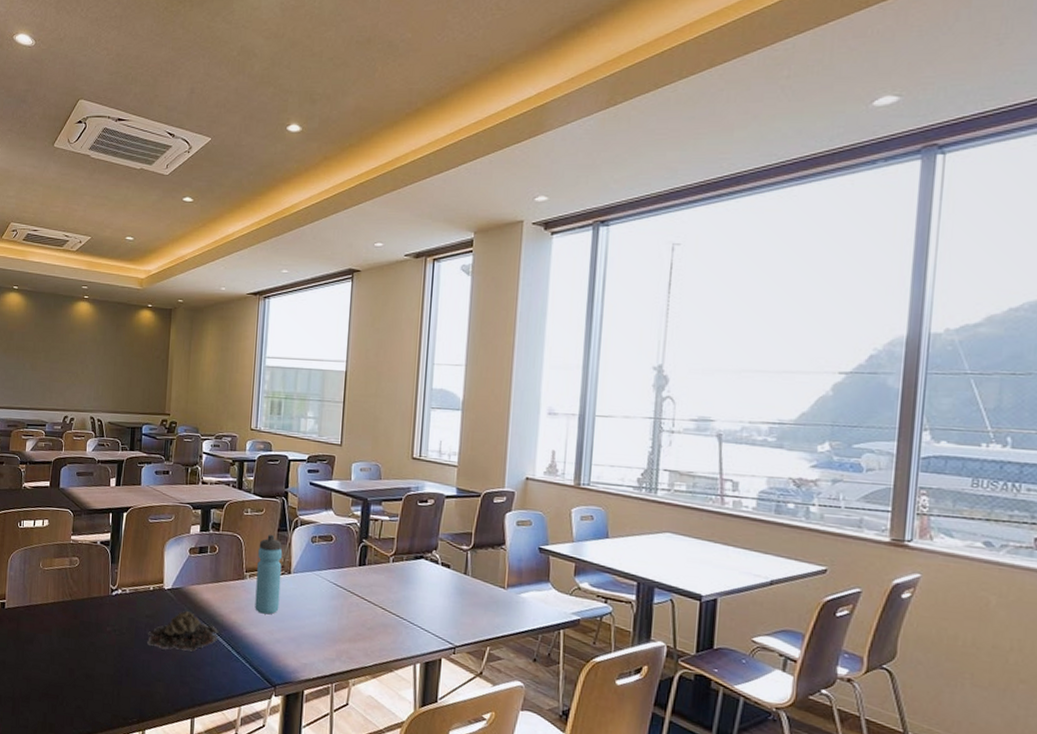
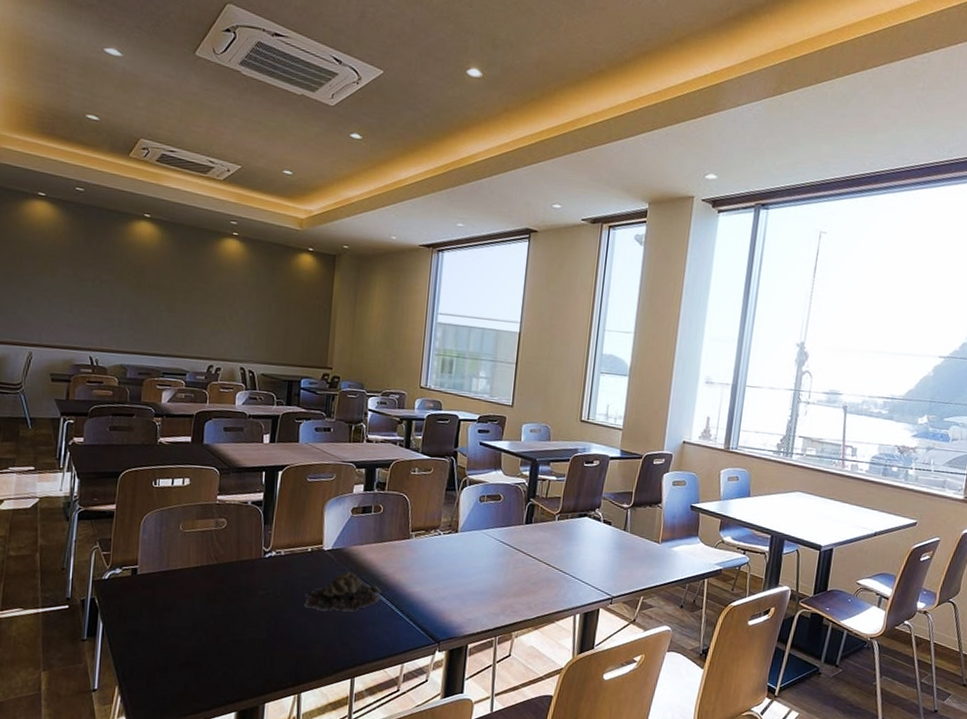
water bottle: present [255,534,283,615] -> none [420,493,450,573]

